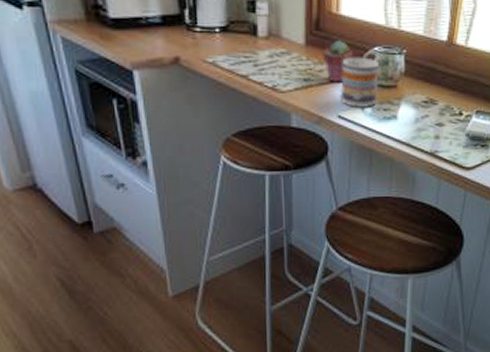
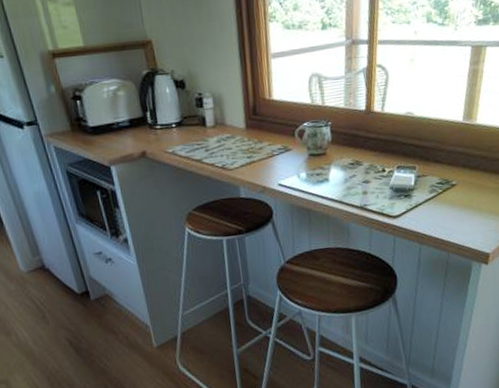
potted succulent: present [322,39,354,83] -> none [260,120,287,157]
mug: present [341,57,379,109] -> none [278,132,311,176]

